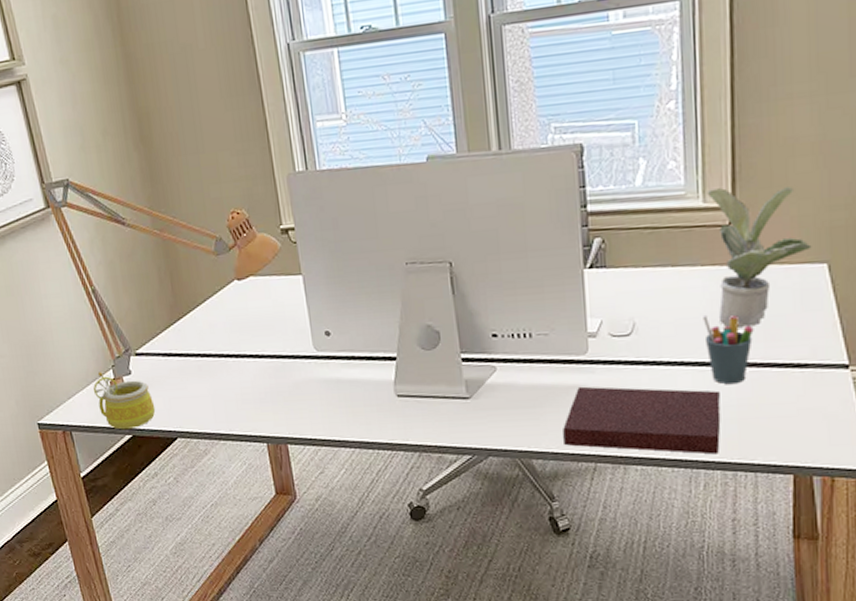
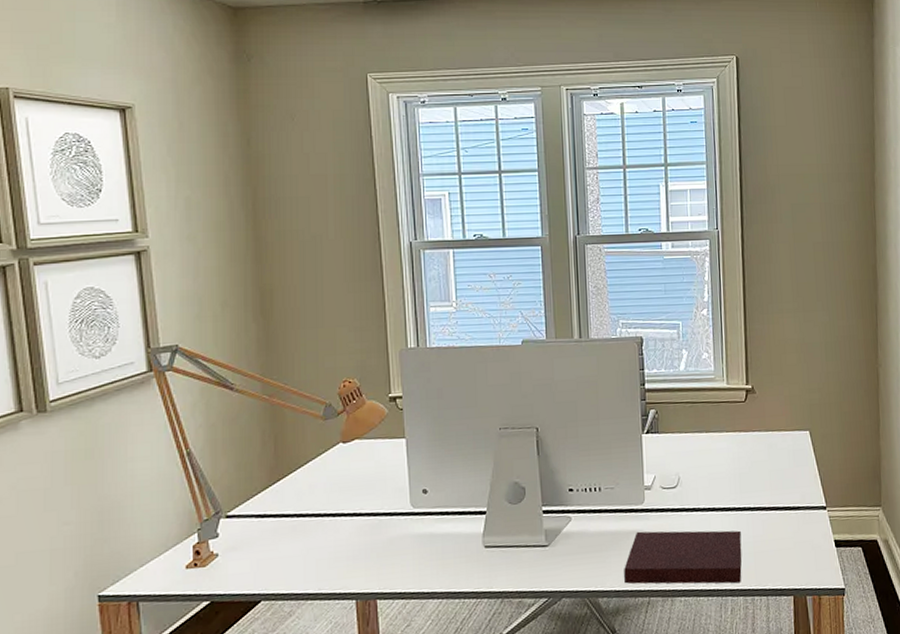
mug: present [93,372,156,430] -> none [173,536,241,596]
pen holder: present [703,314,754,385] -> none [728,470,763,525]
potted plant: present [706,187,812,329] -> none [729,374,799,481]

